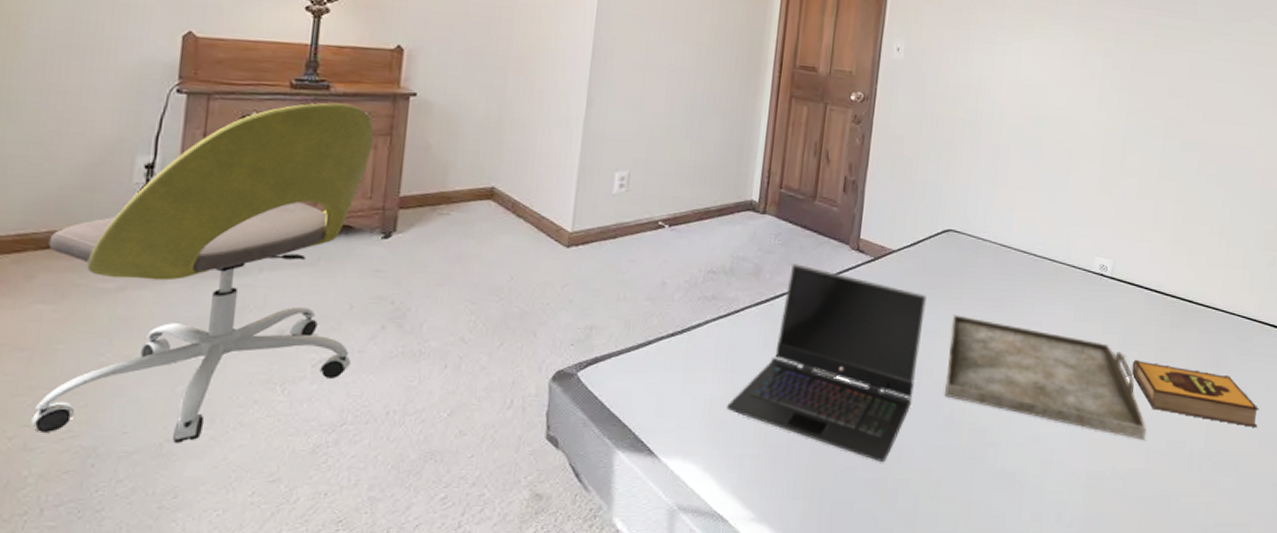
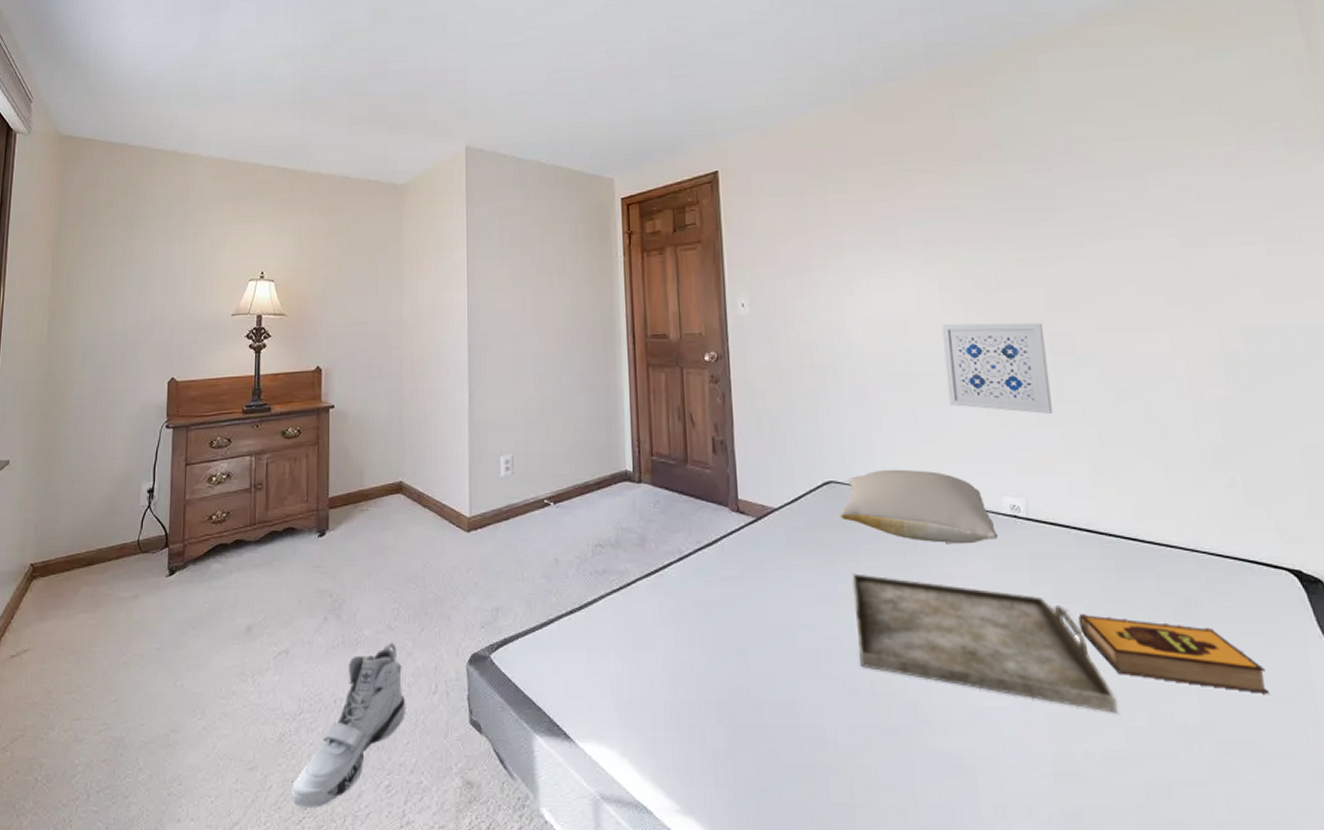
office chair: present [31,102,374,443] -> none [79,421,305,733]
sneaker: none [323,355,474,520] -> present [292,642,406,808]
laptop computer: present [727,264,927,463] -> none [633,531,826,746]
pillow: none [952,223,1084,296] -> present [839,469,998,545]
wall art: none [1069,96,1162,189] -> present [941,322,1053,414]

